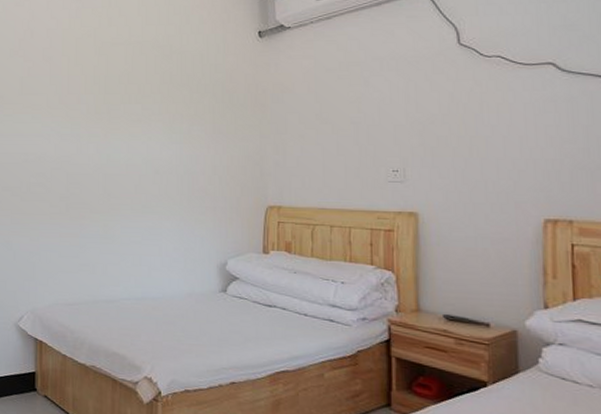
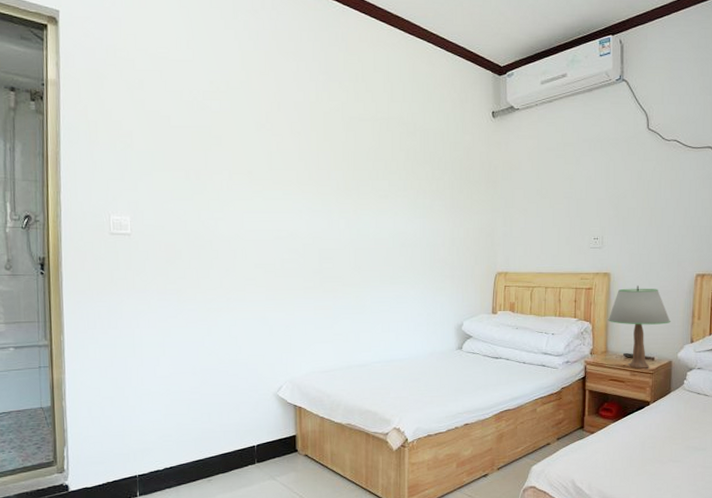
table lamp: none [418,230,511,337] -> present [608,286,671,369]

